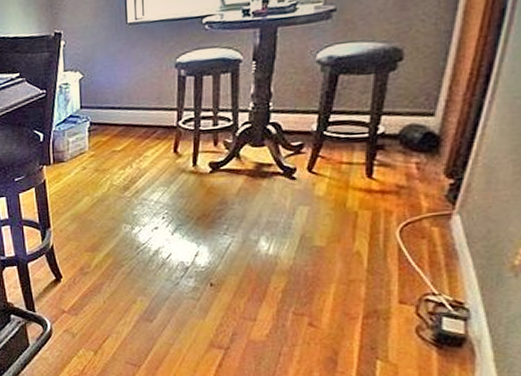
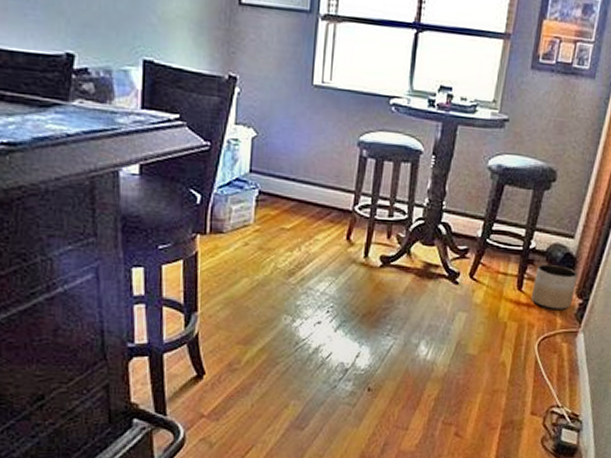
planter: none [385,146,444,193] -> present [531,264,578,310]

